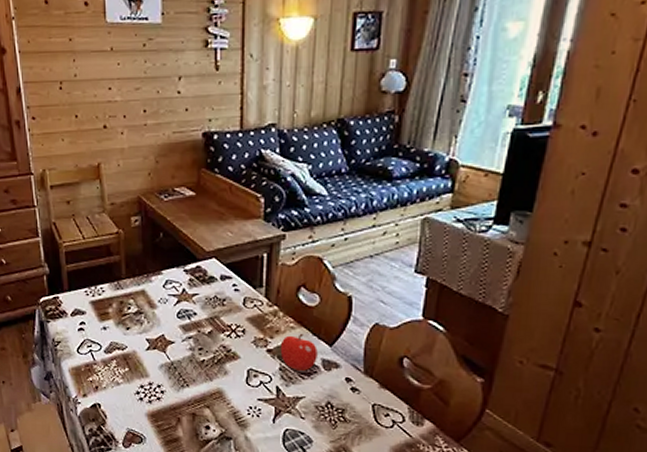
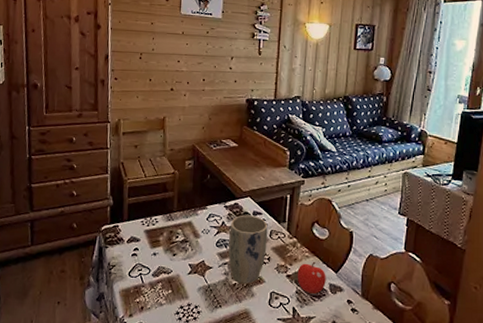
plant pot: none [192,280,240,361] -> present [228,215,268,285]

